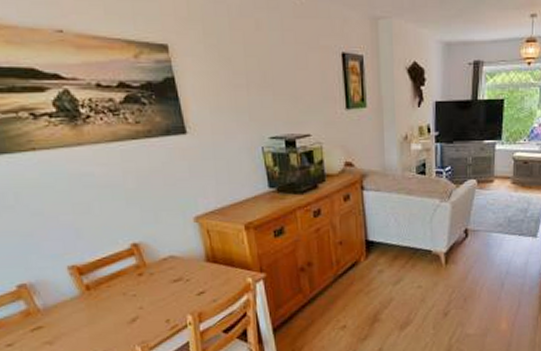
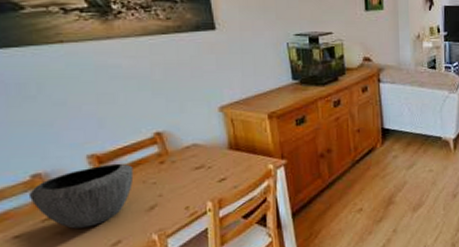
bowl: none [17,274,114,339] -> present [30,163,134,229]

